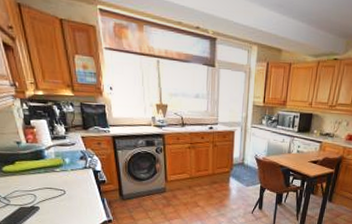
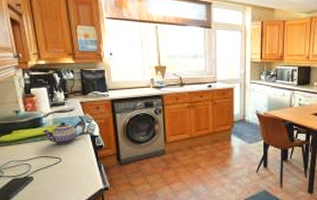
teapot: none [45,156,87,177] -> present [42,122,85,144]

